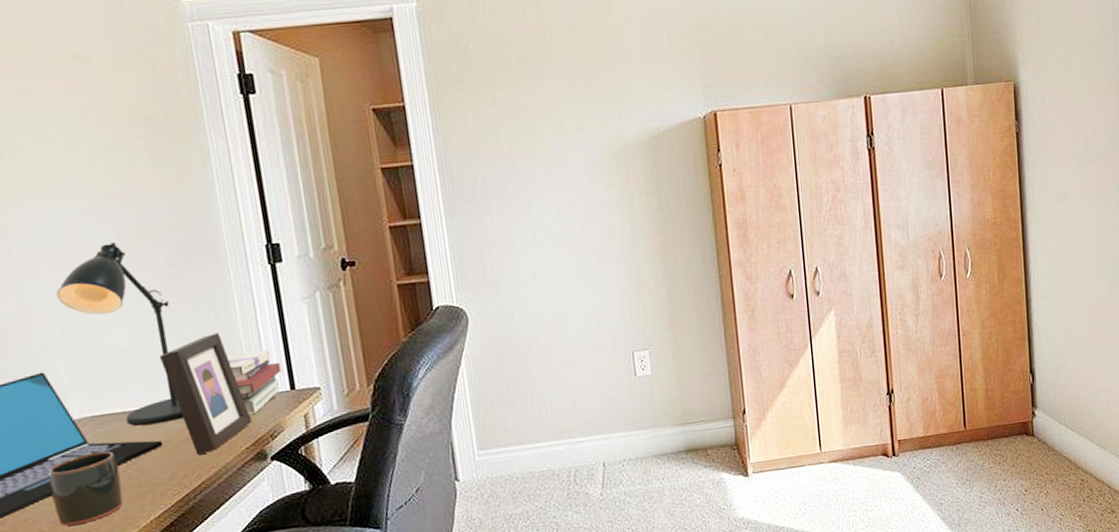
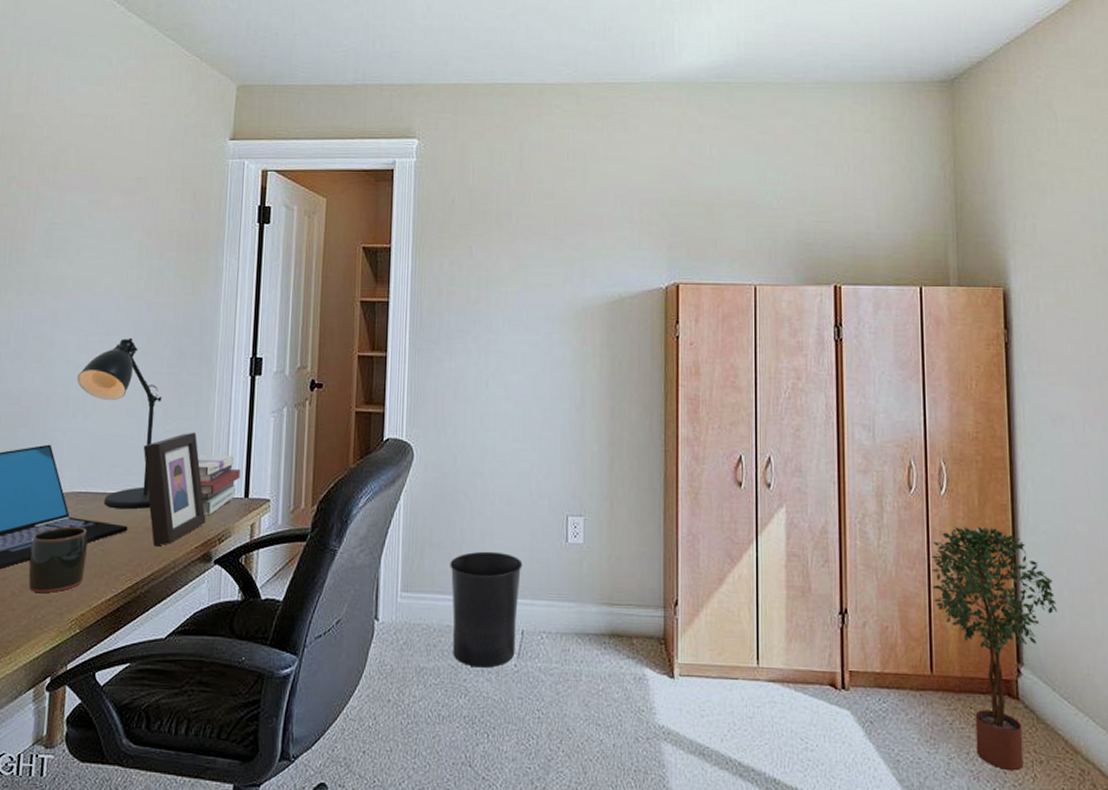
waste bin: none [523,396,600,504] -> present [450,551,523,668]
potted tree: none [961,299,1063,493] -> present [931,525,1058,770]

